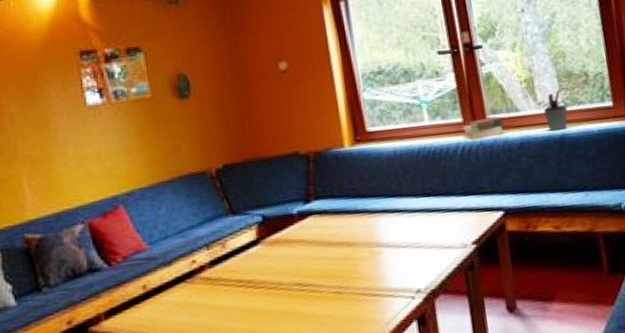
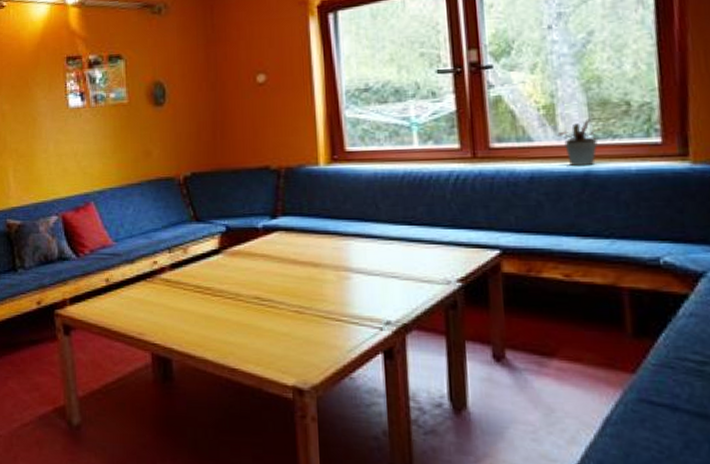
books: present [462,116,504,141] -> none [457,144,511,170]

